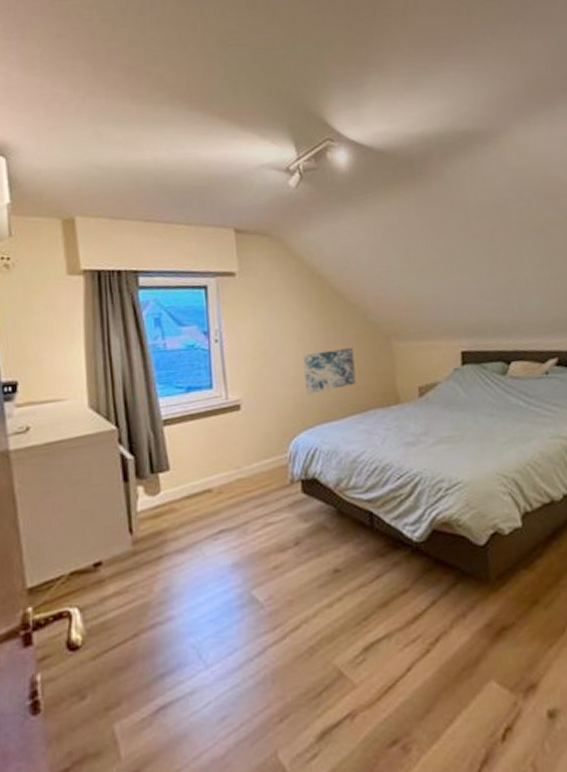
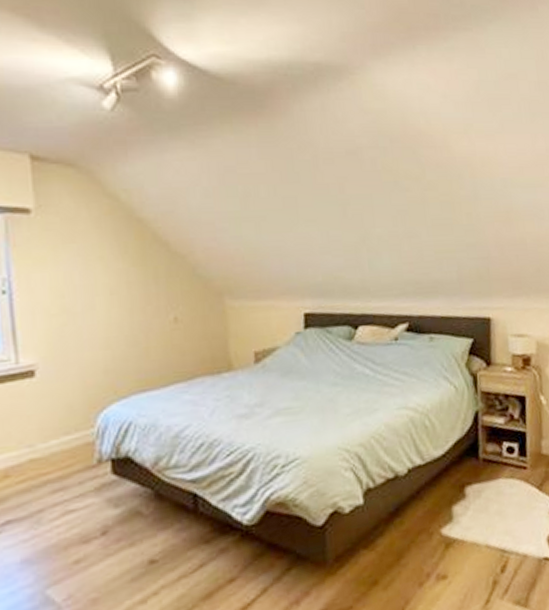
wall art: present [303,348,356,395] -> none [116,305,181,359]

